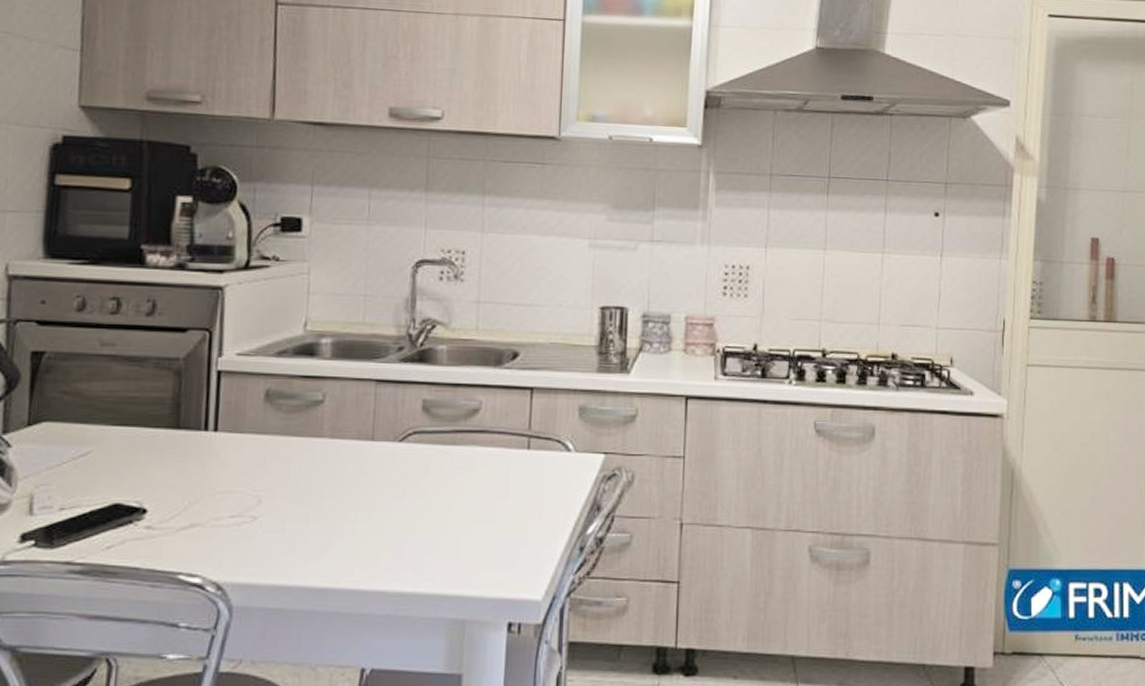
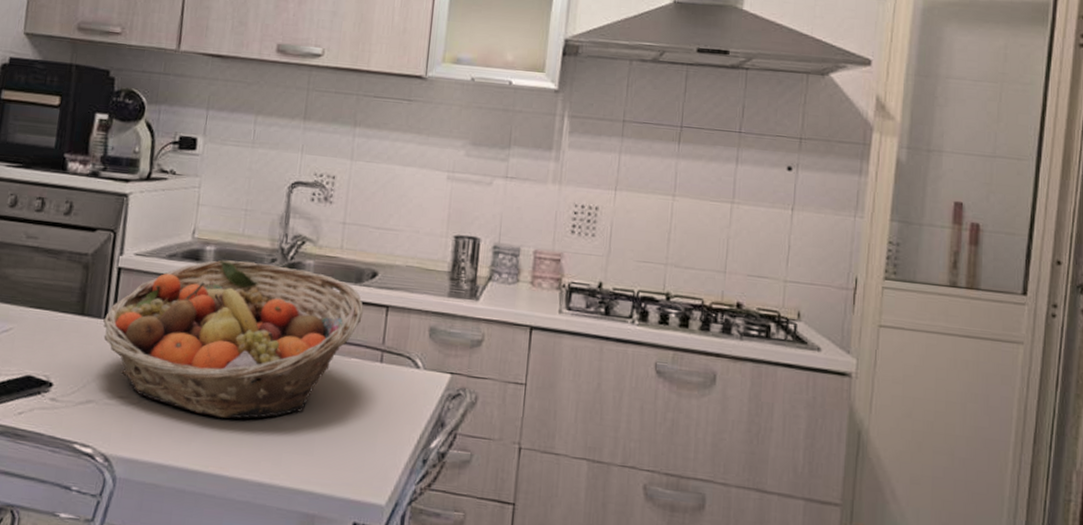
fruit basket: none [204,352,505,527] -> present [103,259,364,419]

